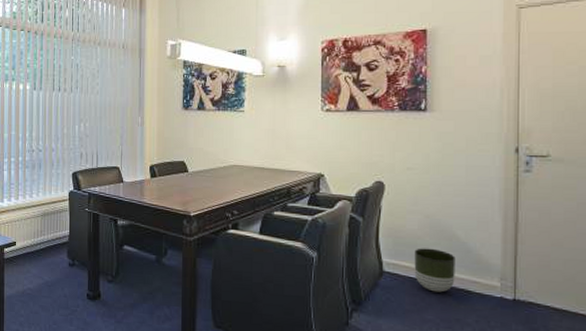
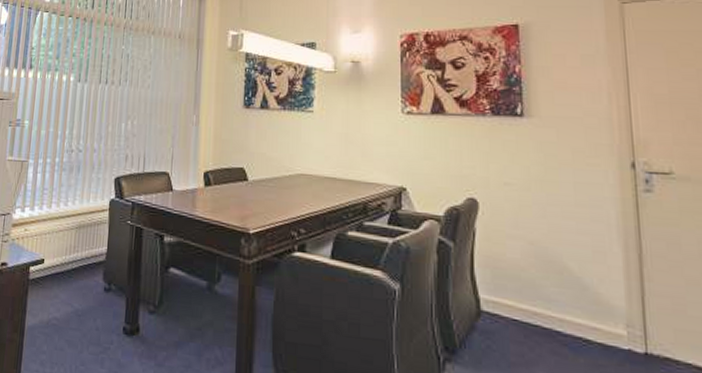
planter: present [414,248,455,293] -> none [518,282,570,341]

